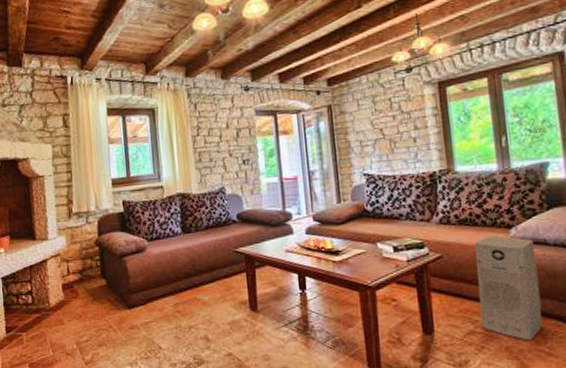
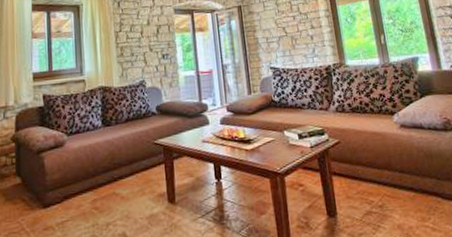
air purifier: present [475,235,542,341] -> none [366,121,426,218]

